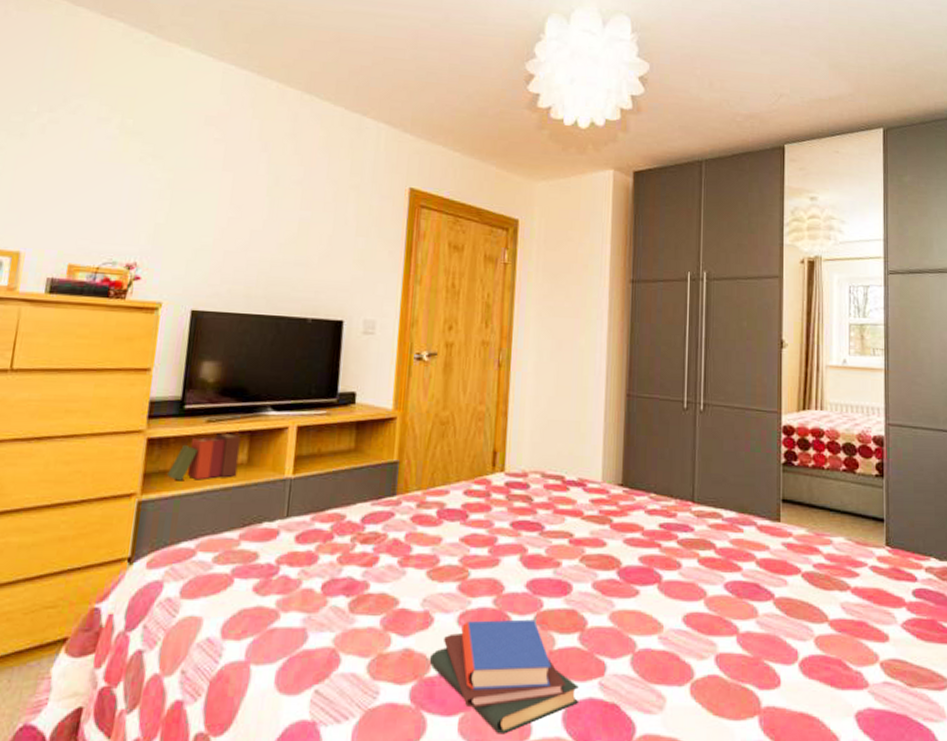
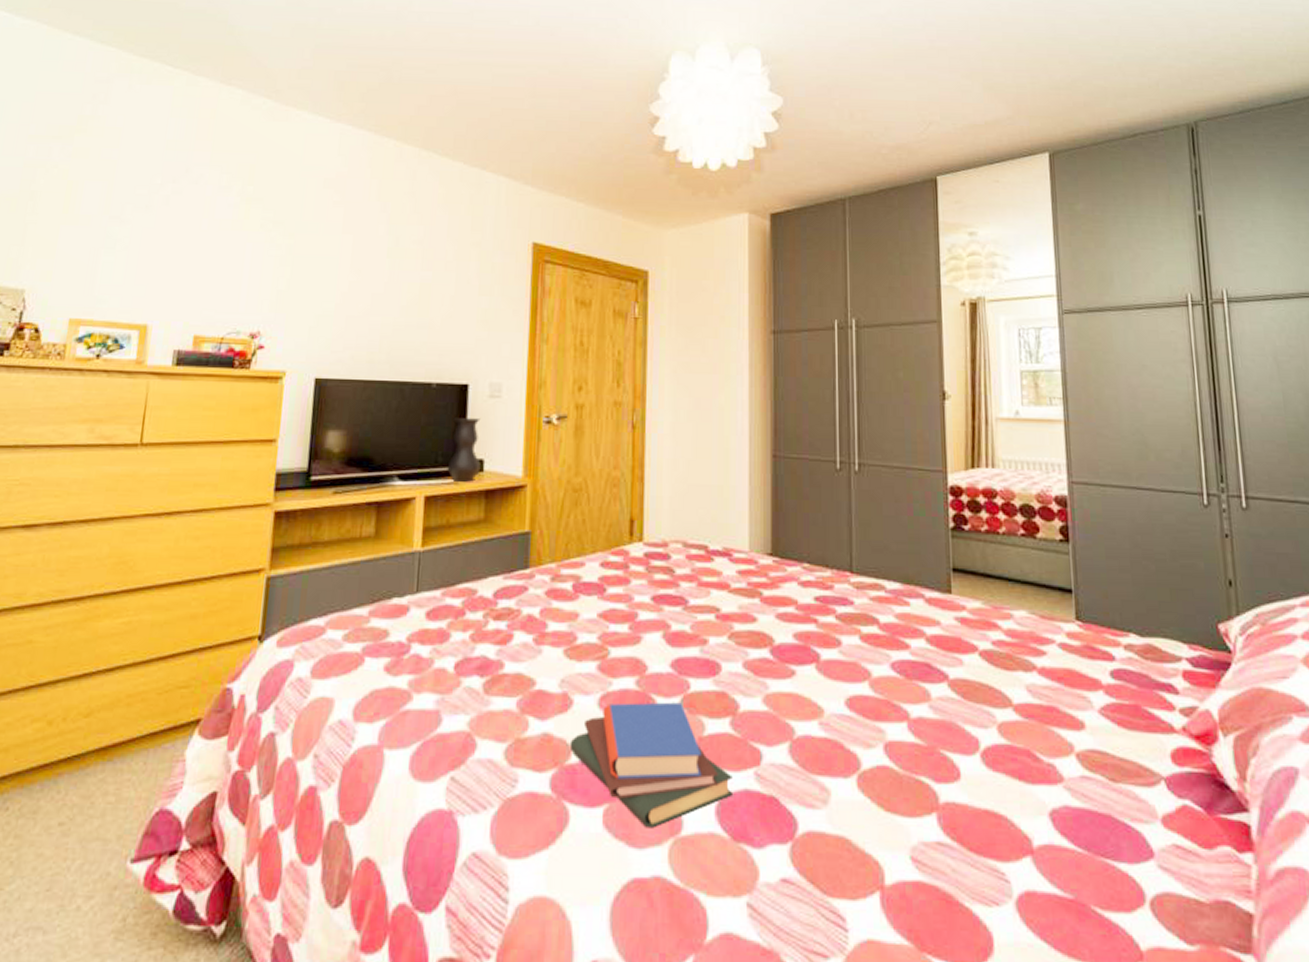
books: present [168,433,241,481] -> none [295,505,368,556]
vase: none [320,352,354,414] -> present [447,418,481,482]

